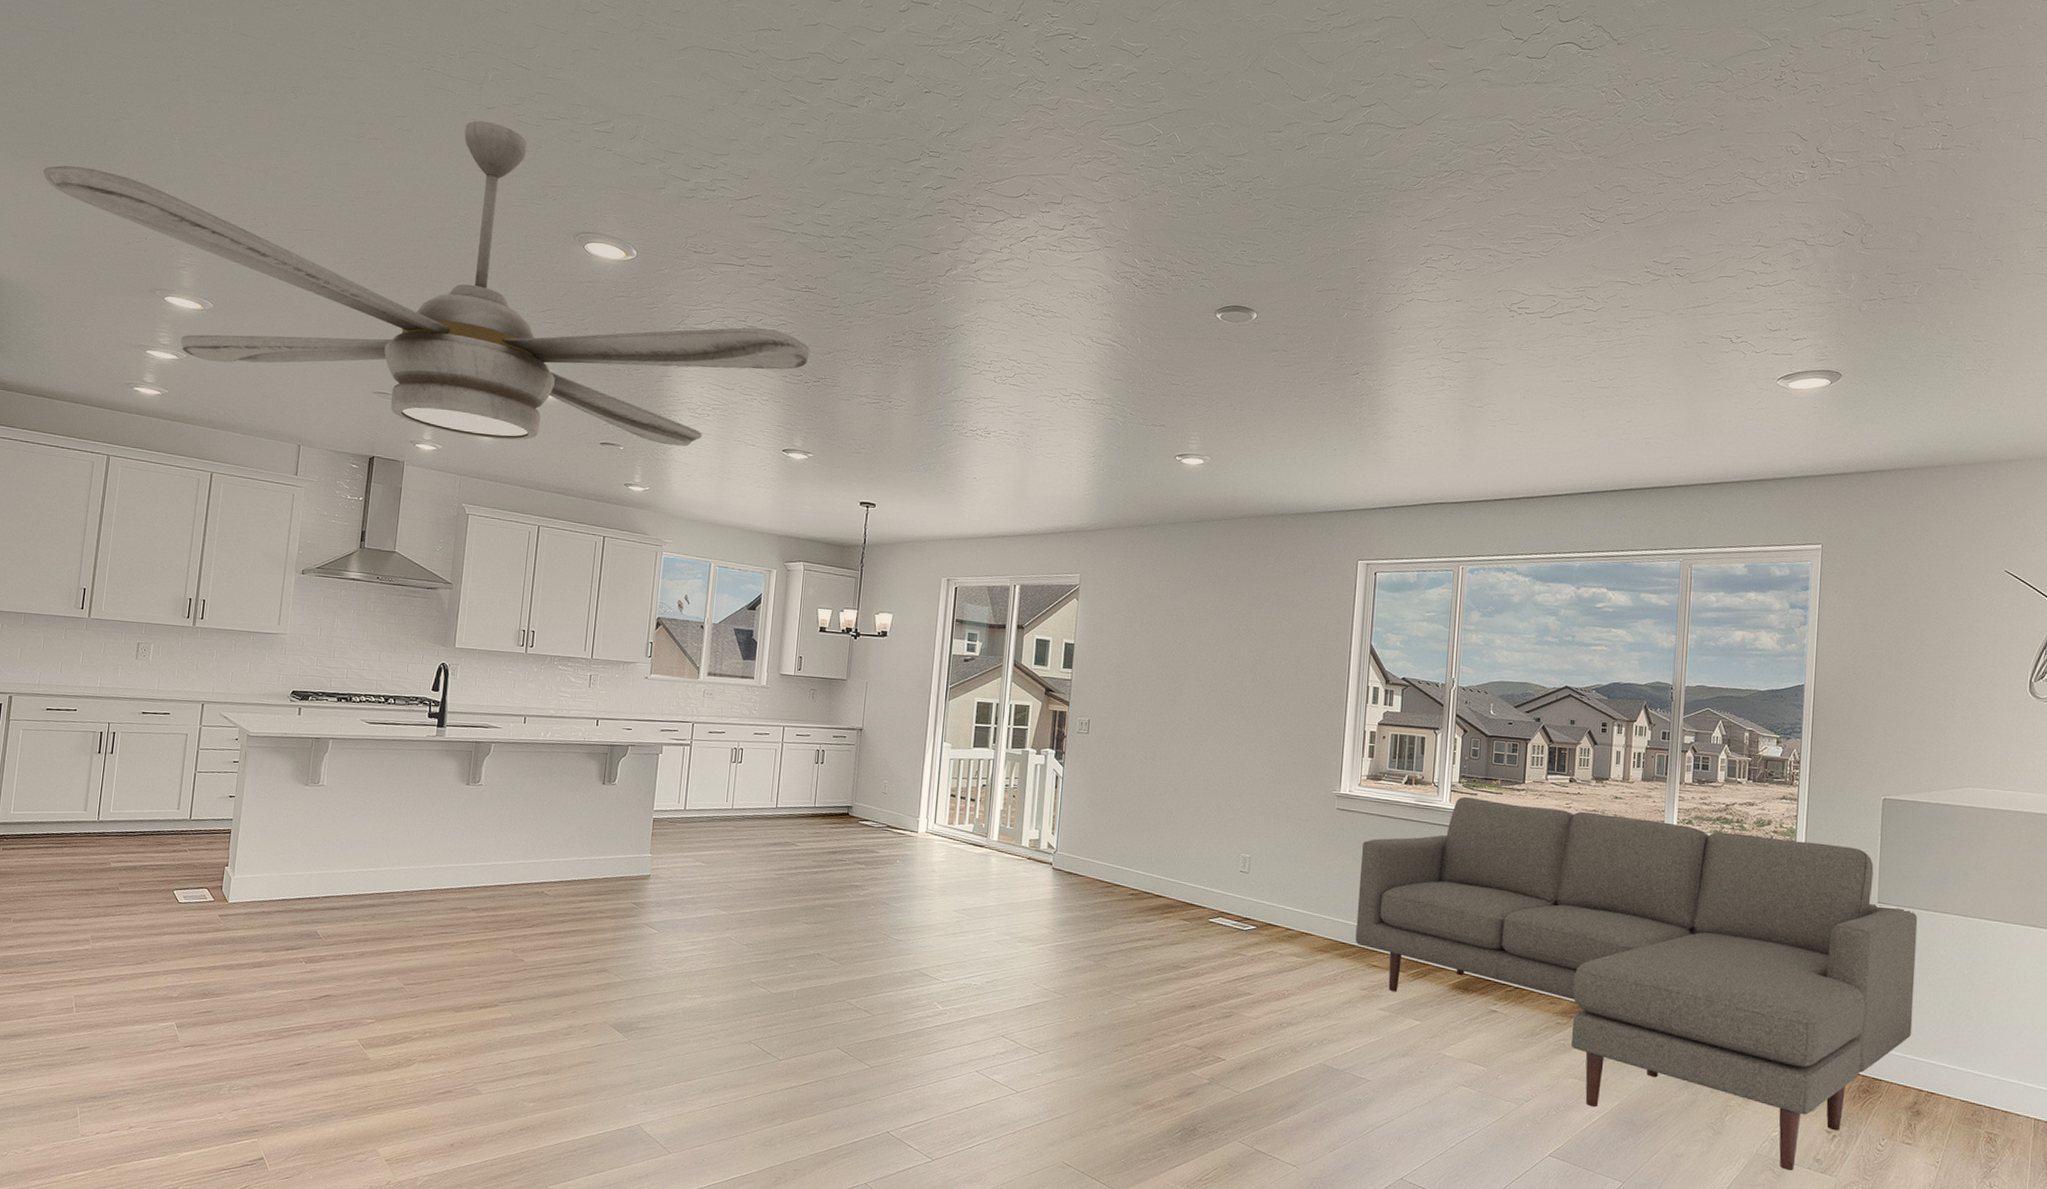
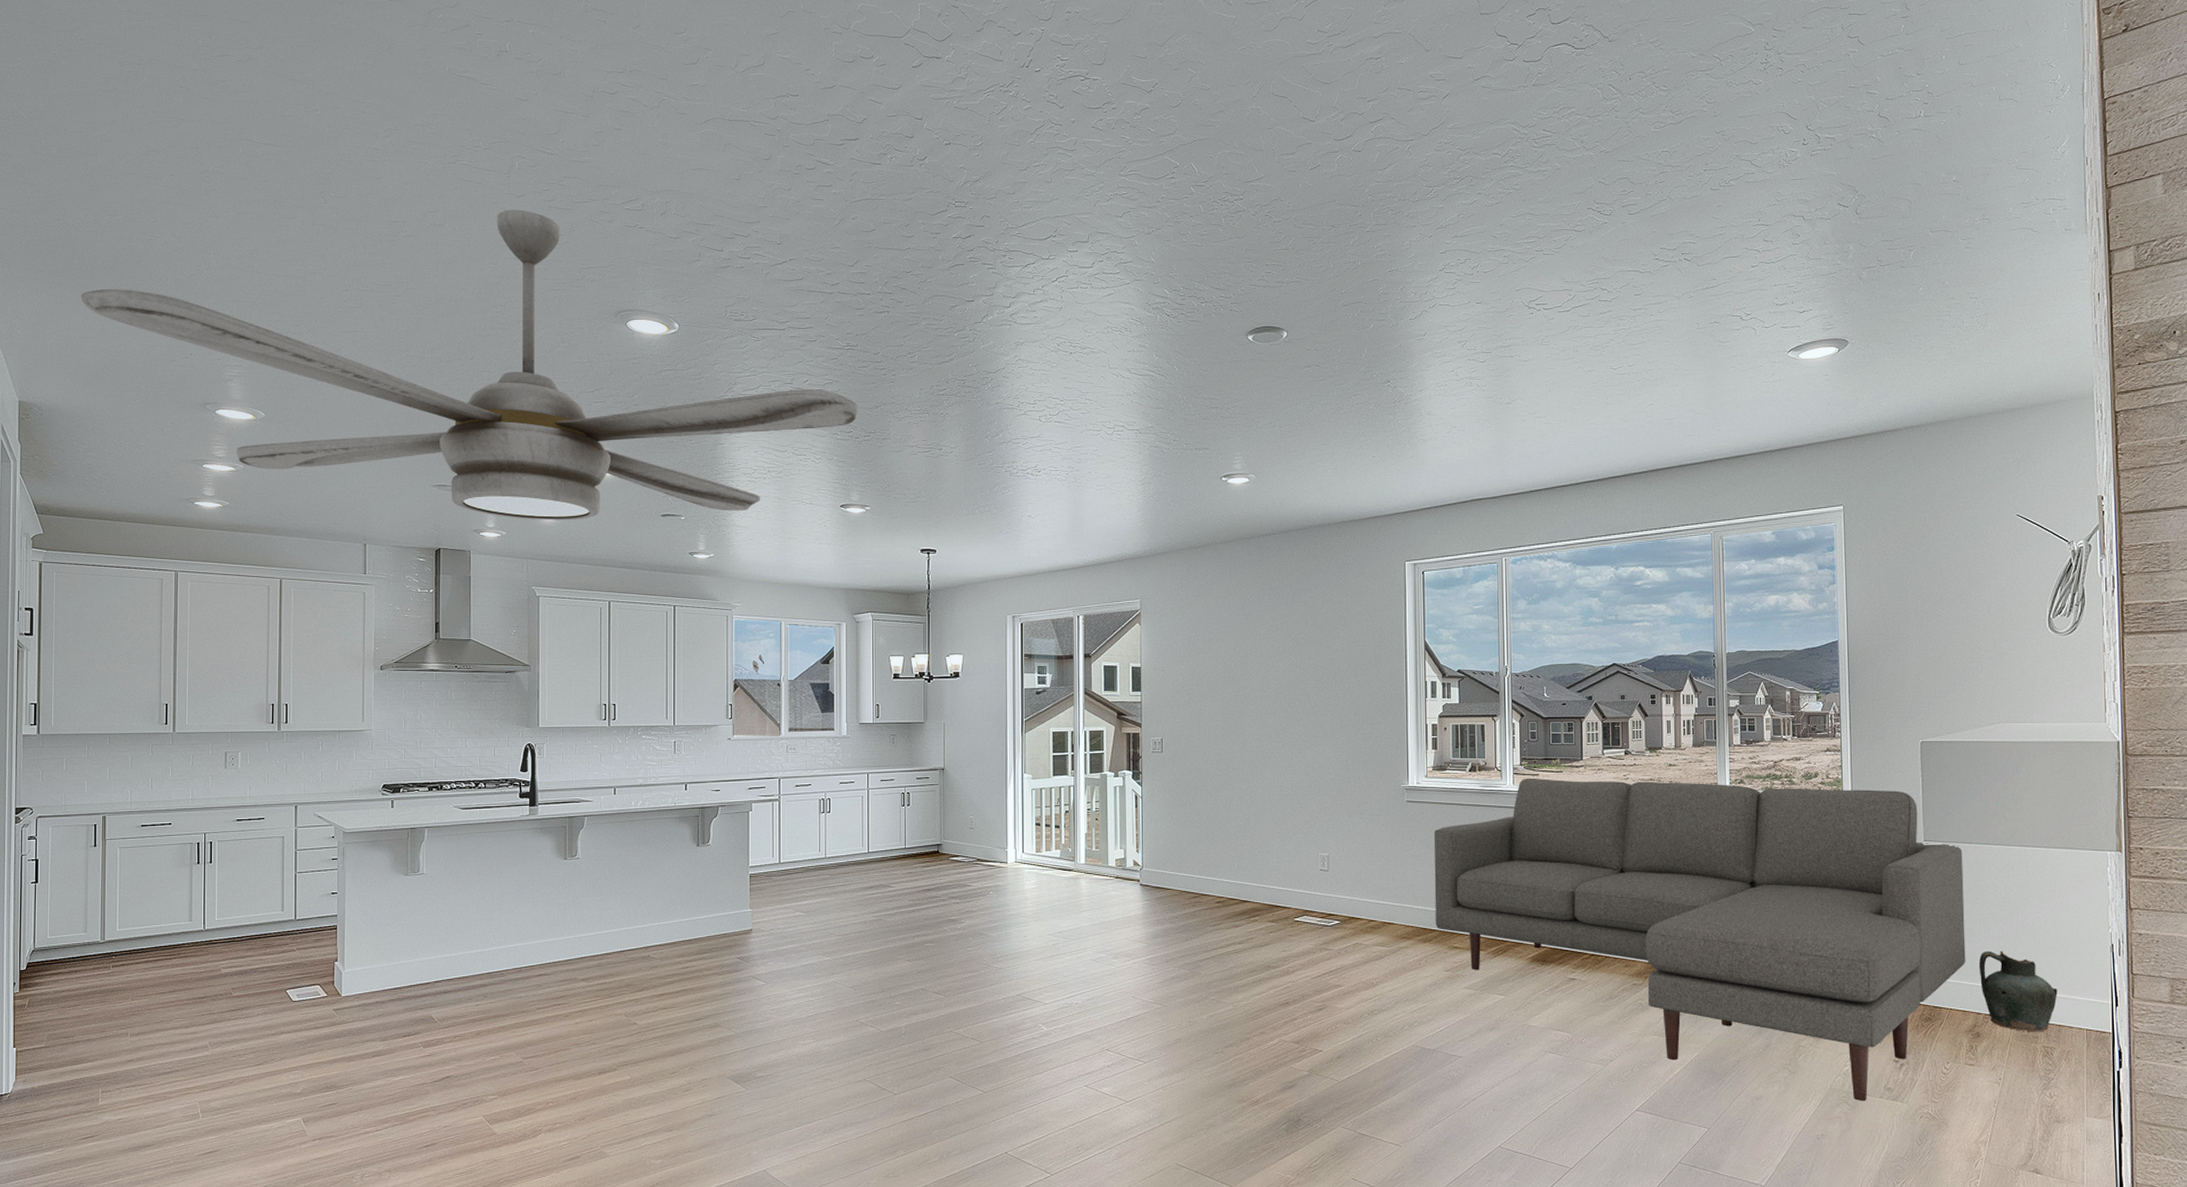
ceramic jug: none [1924,1025,2007,1116] -> present [1978,950,2058,1031]

